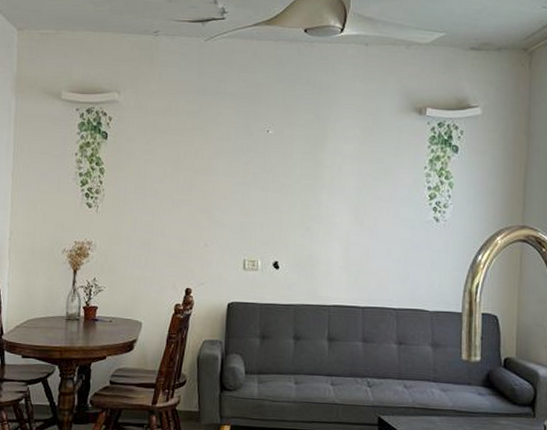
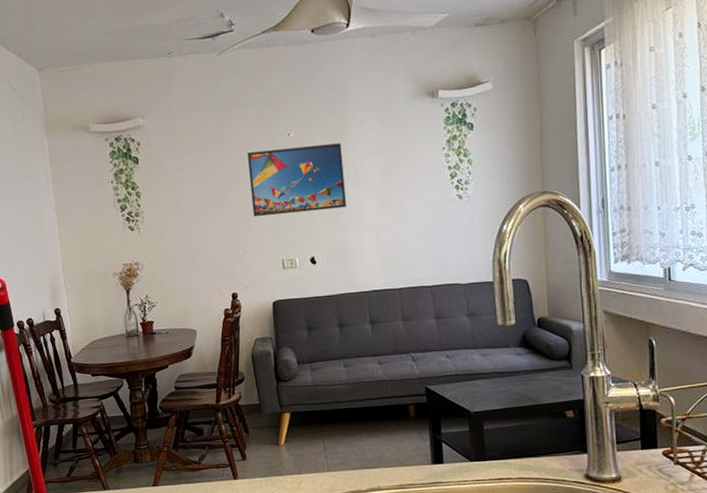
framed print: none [220,144,321,214] -> present [248,143,346,216]

